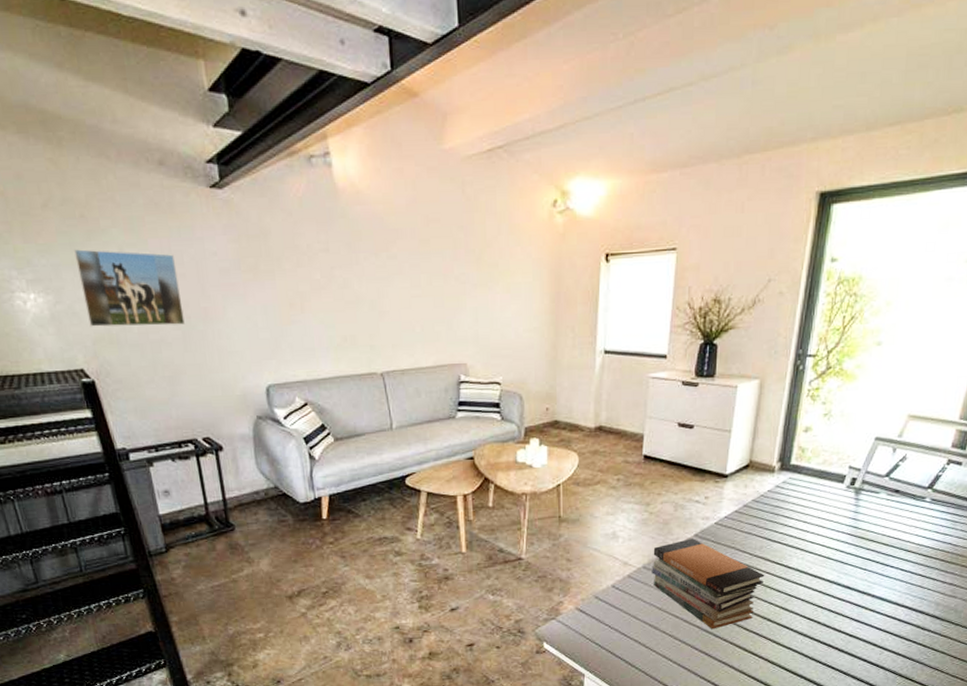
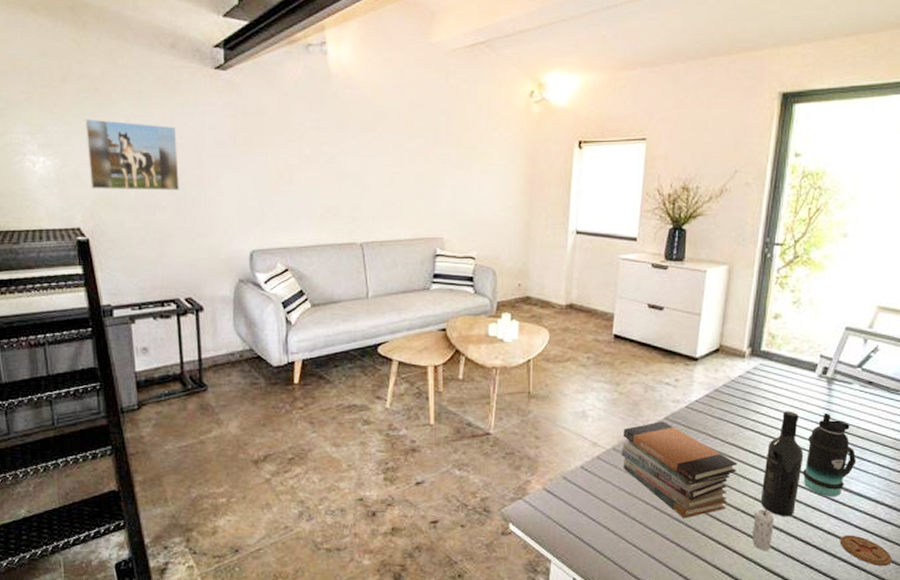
candle: none [777,616,799,656] -> present [752,508,774,551]
wine bottle: none [786,522,830,623] -> present [760,411,804,517]
bottle: none [827,522,880,603] -> present [802,412,857,497]
coaster: none [860,636,909,663] -> present [839,535,892,566]

